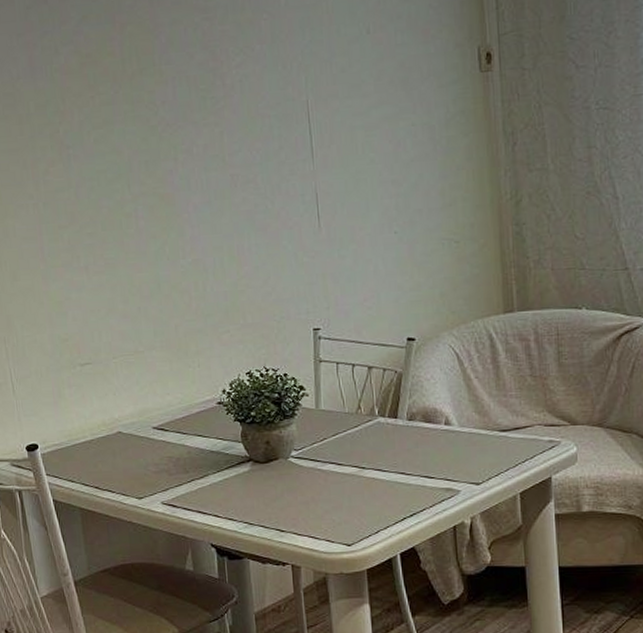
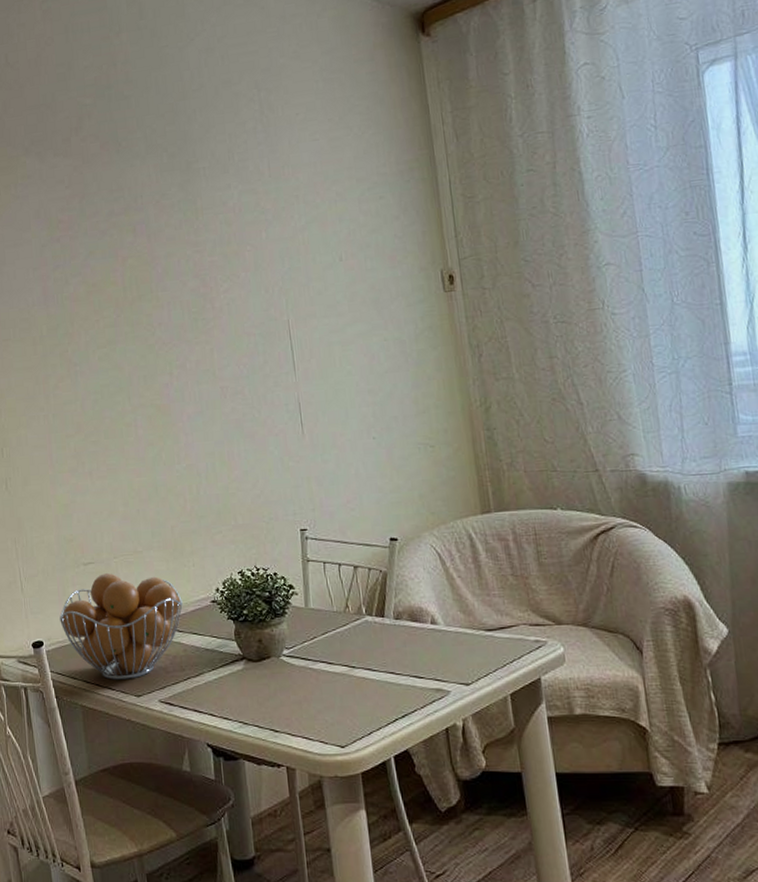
fruit basket: none [55,374,187,483] -> present [59,573,183,680]

